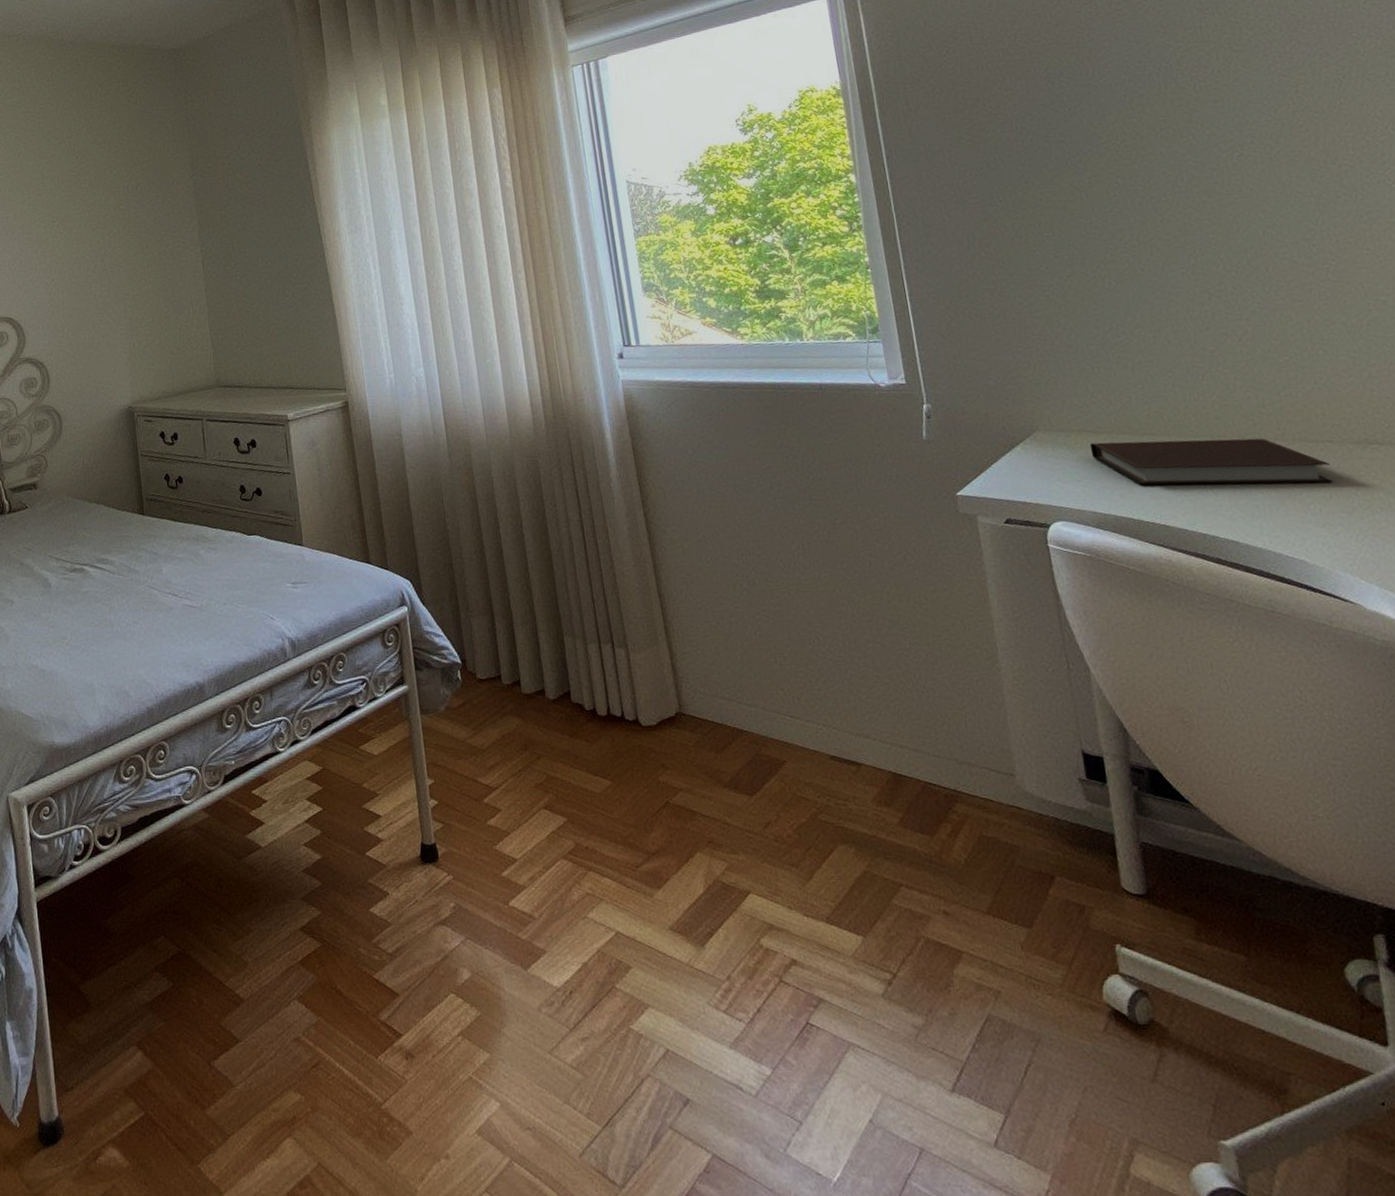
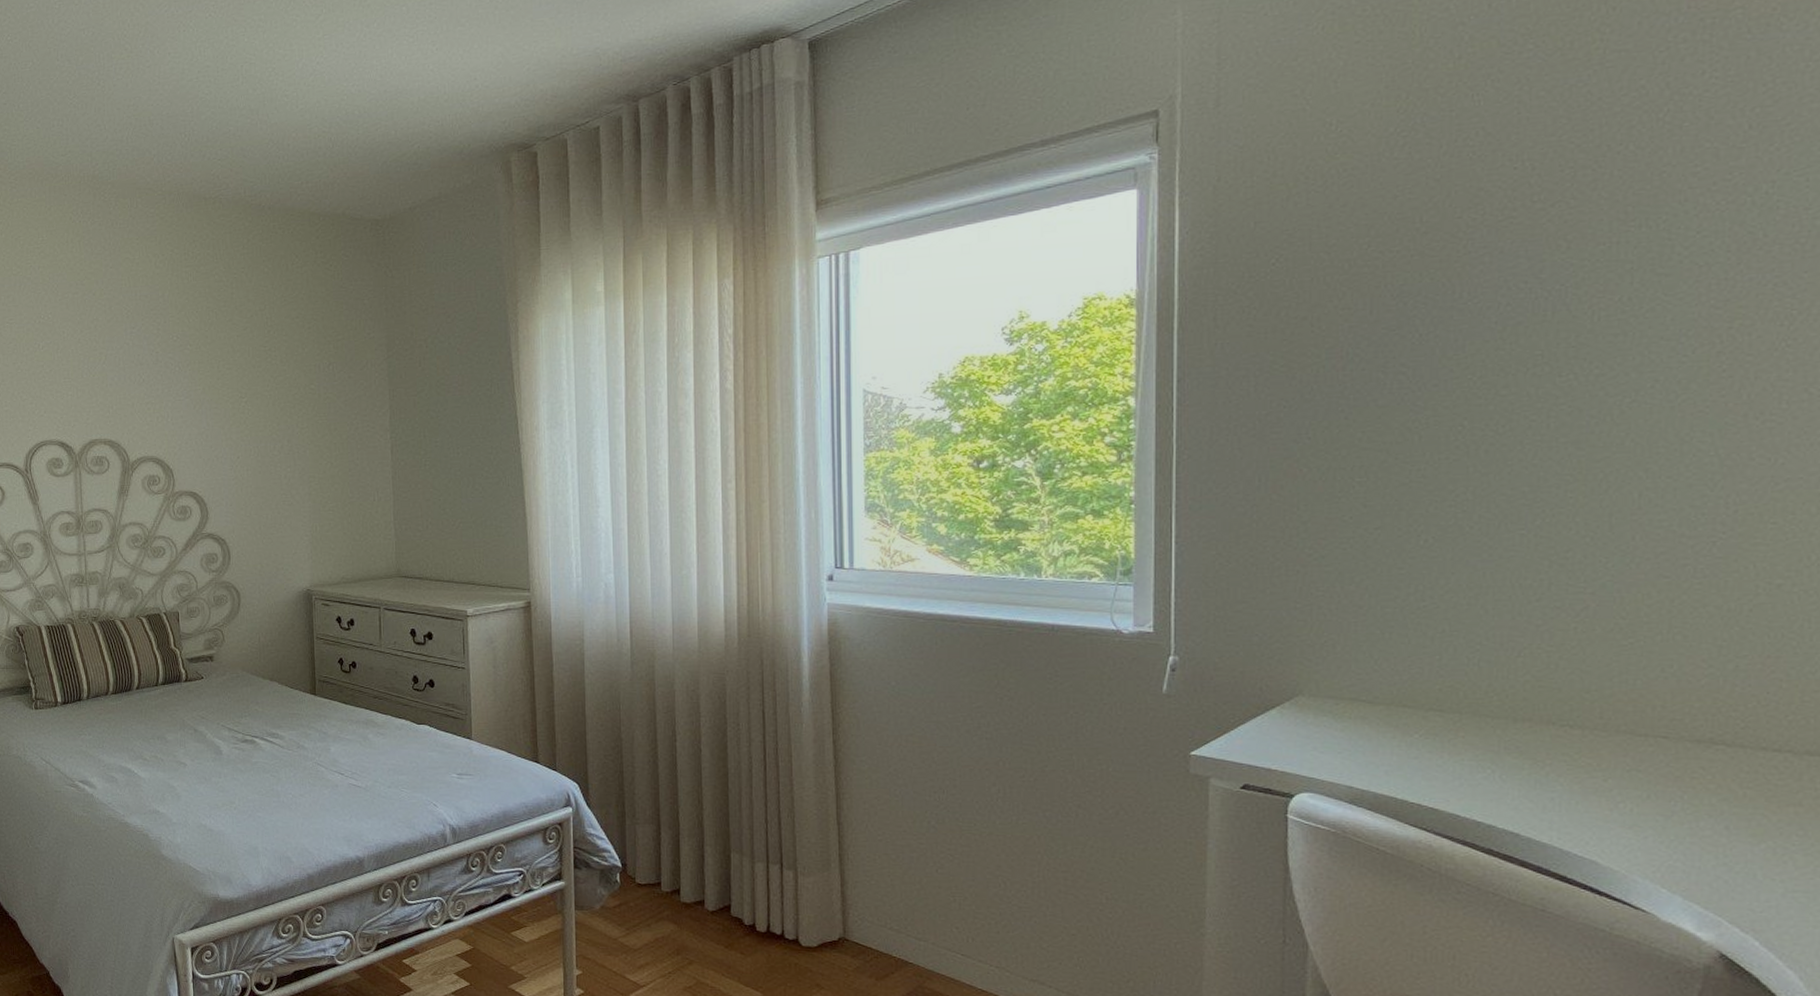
notebook: present [1090,438,1334,485] -> none [1360,714,1657,782]

